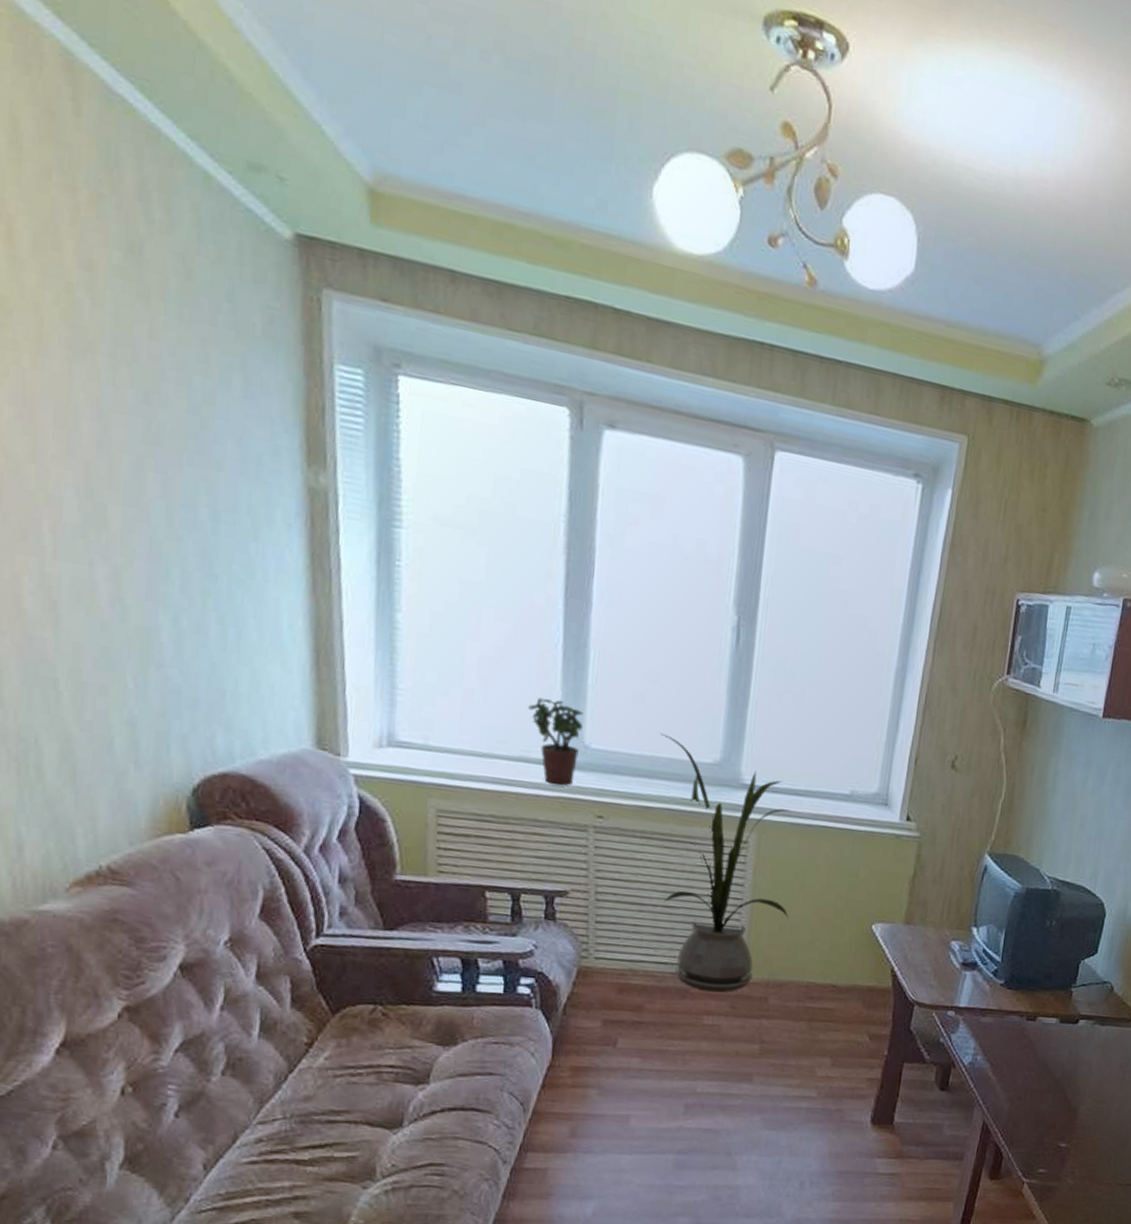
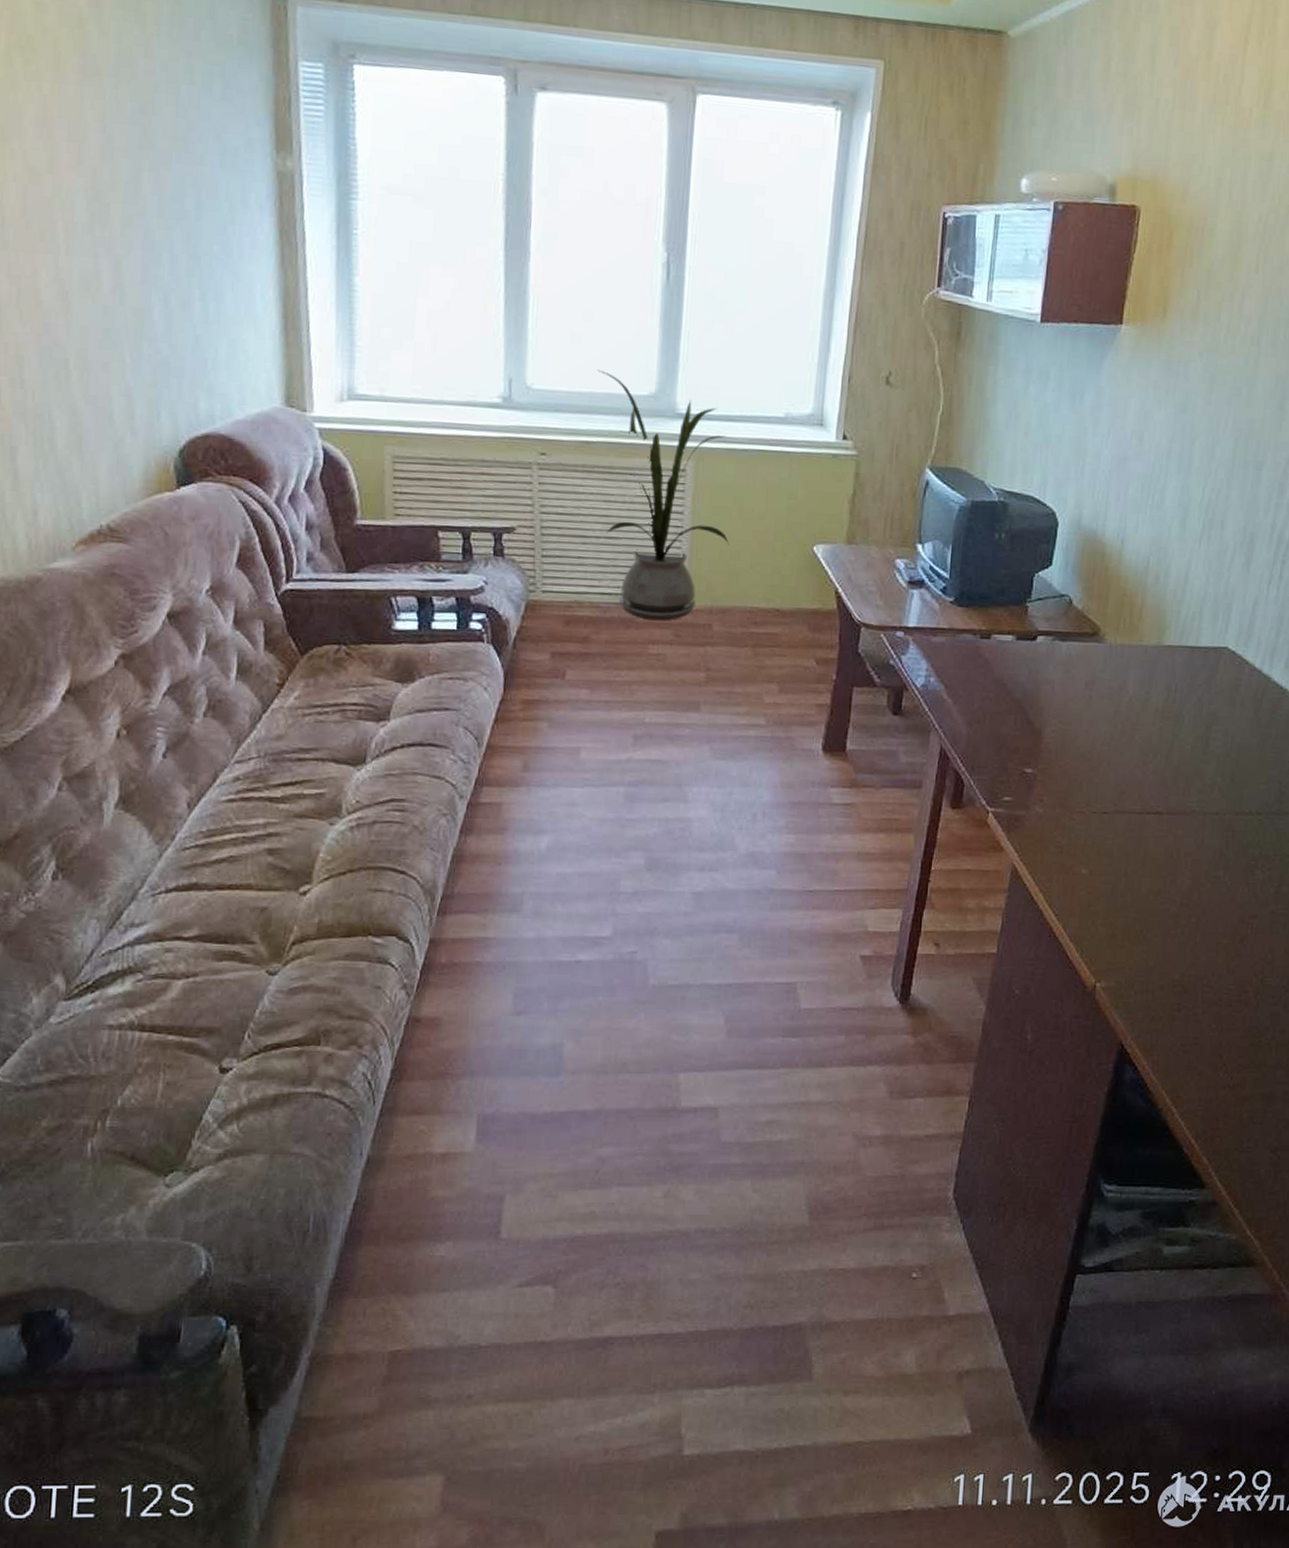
potted plant: present [528,697,584,785] -> none [474,344,525,426]

